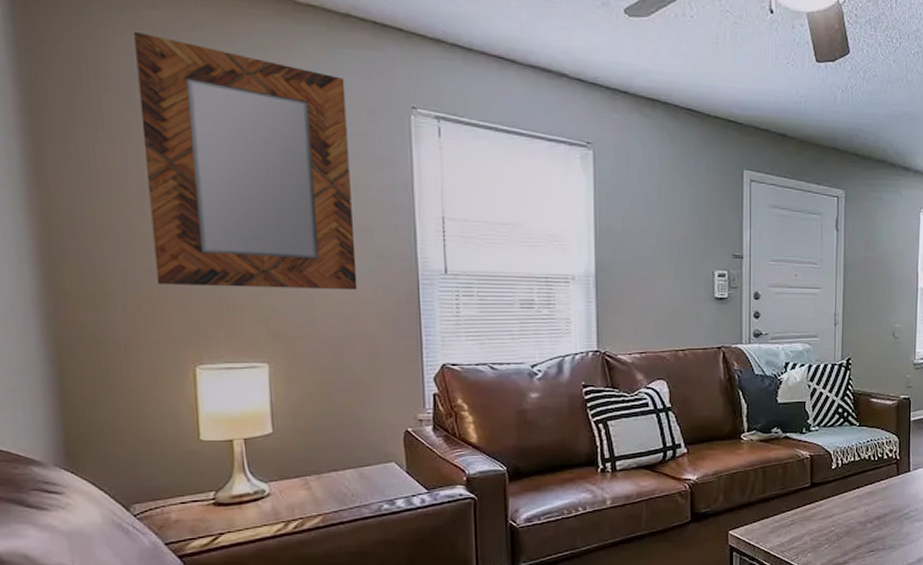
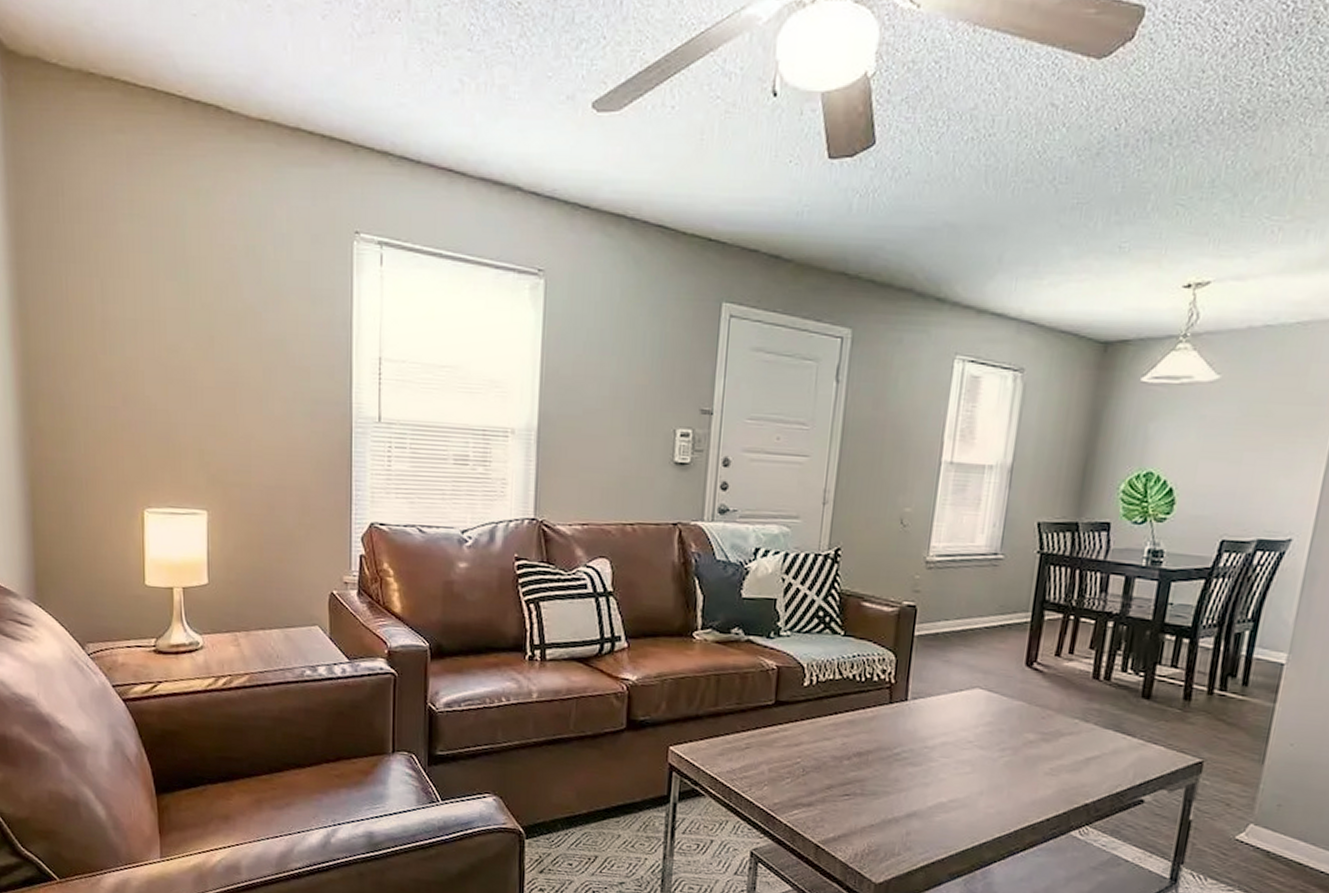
home mirror: present [134,31,358,291] -> none [103,158,292,437]

